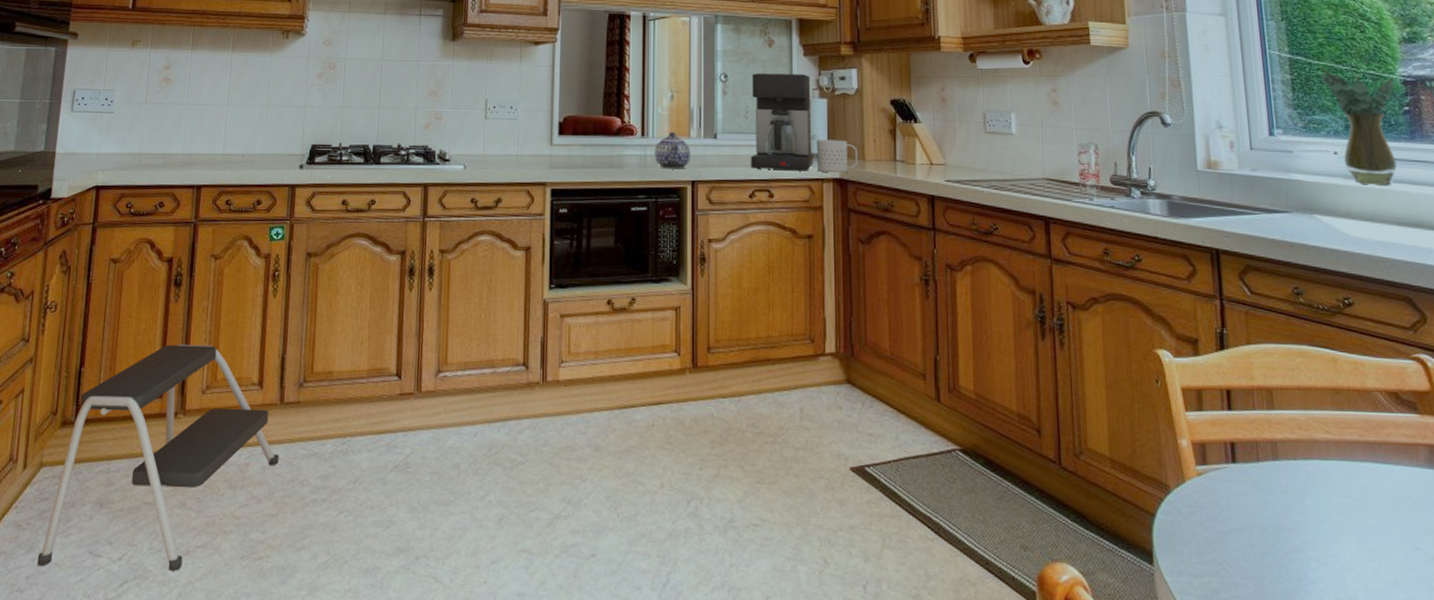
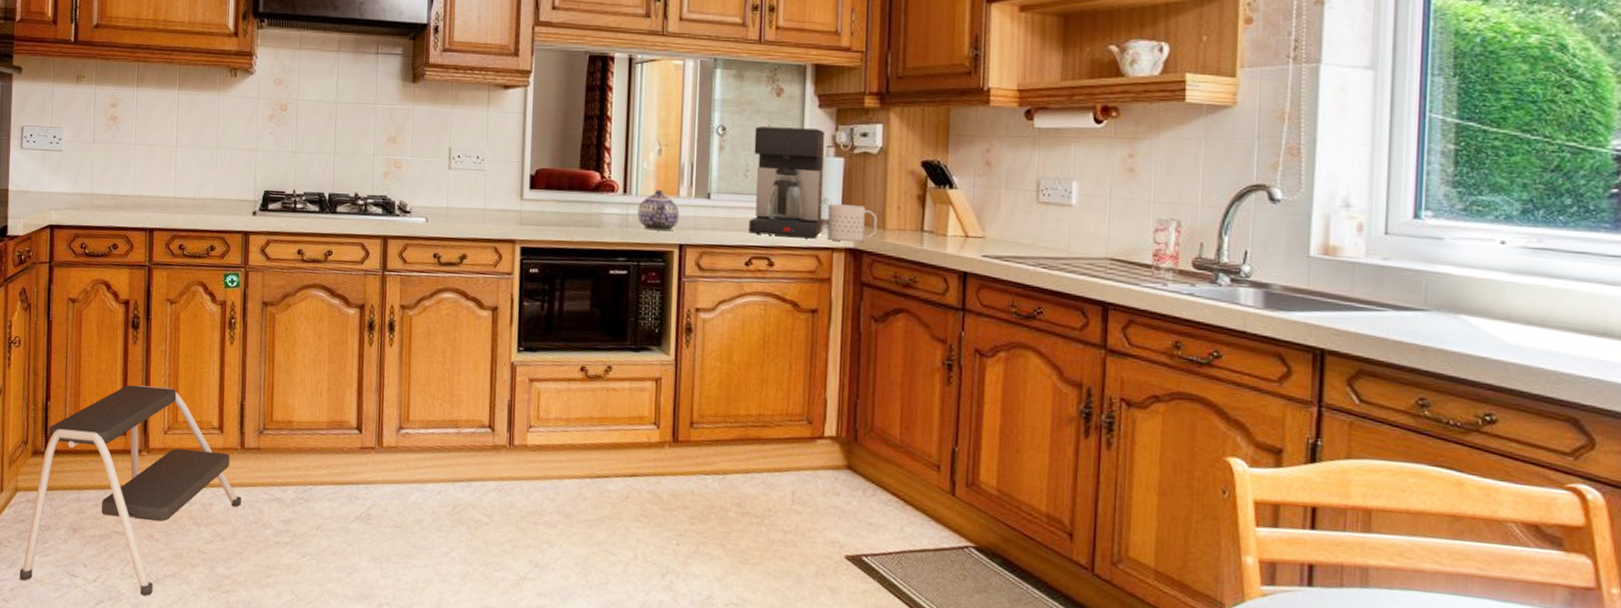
vase: present [1320,67,1397,186] -> none [1498,136,1604,285]

